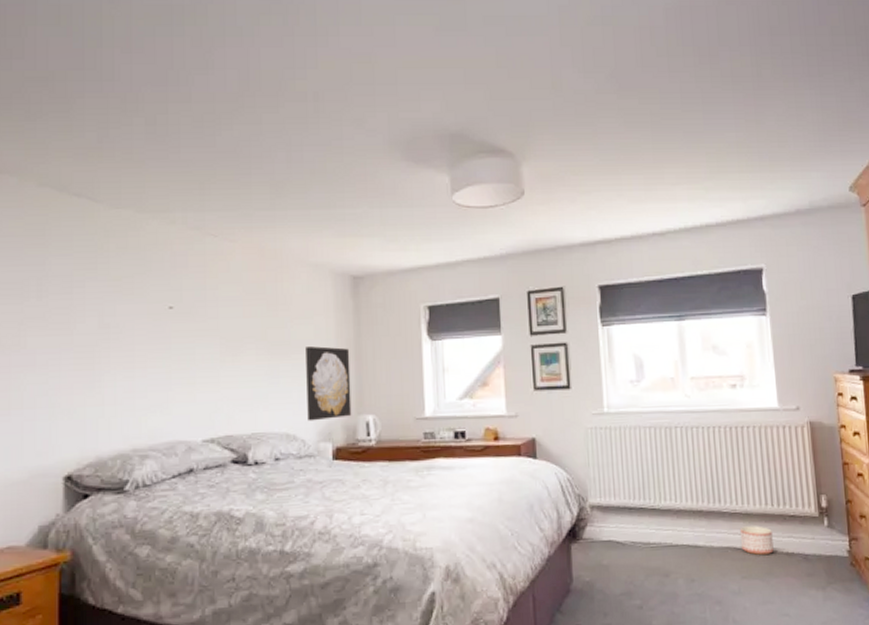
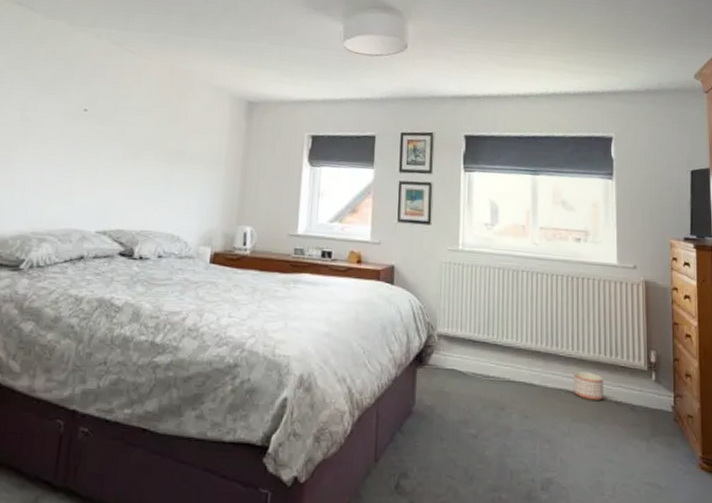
wall art: present [306,346,352,421] -> none [192,159,238,226]

